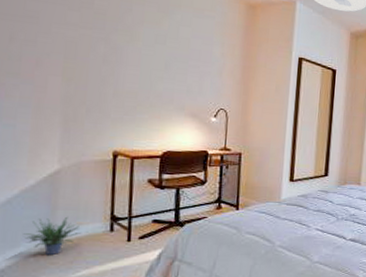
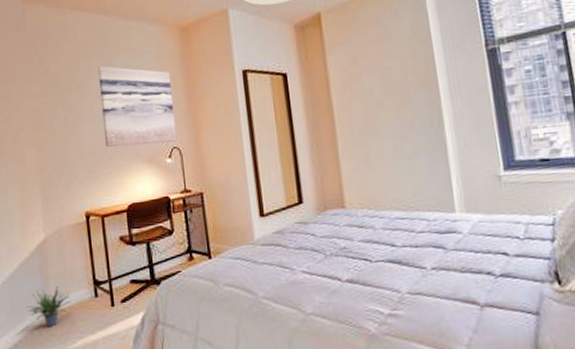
wall art: none [148,15,230,104] -> present [98,65,177,147]

